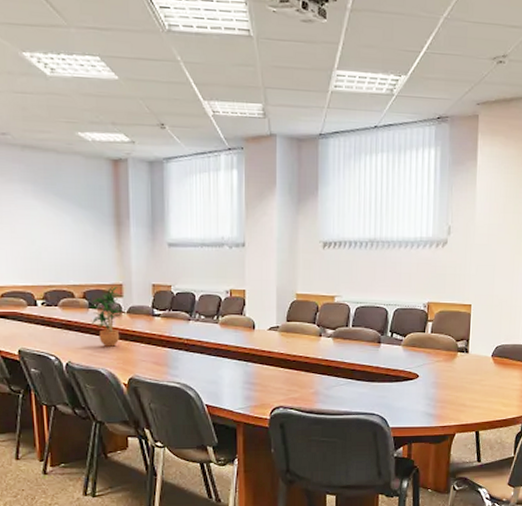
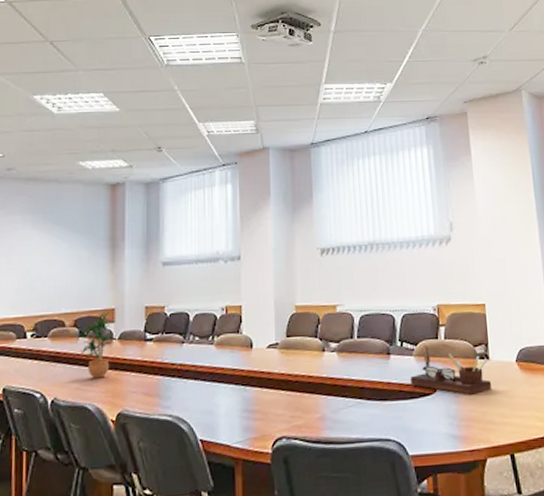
desk organizer: none [397,336,468,382] -> present [410,344,492,395]

